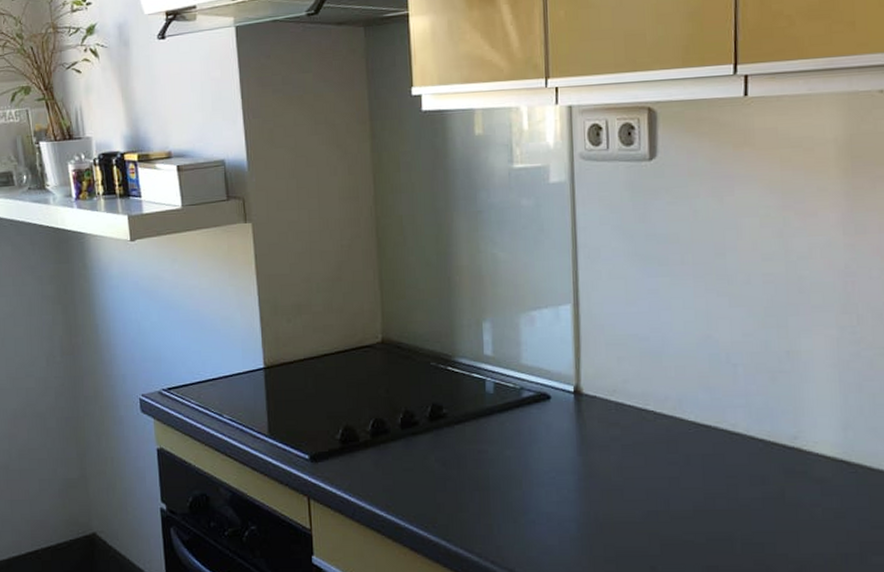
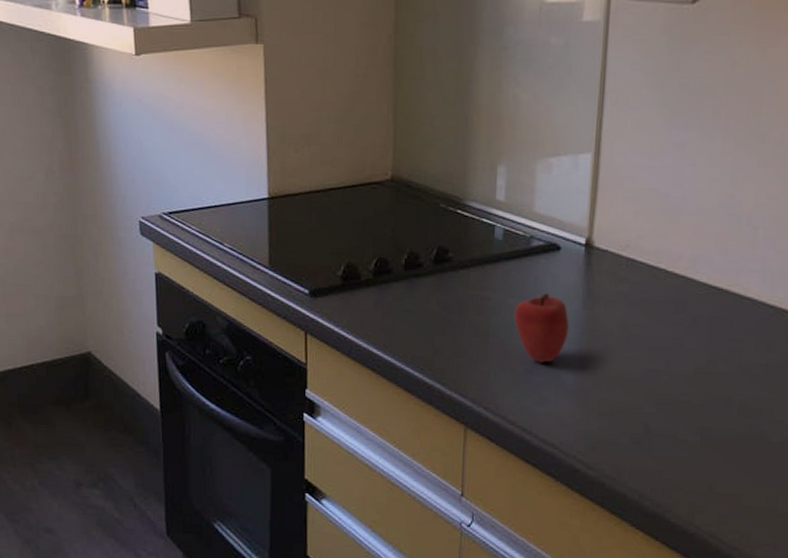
apple: none [512,442,567,512] -> present [514,293,569,363]

